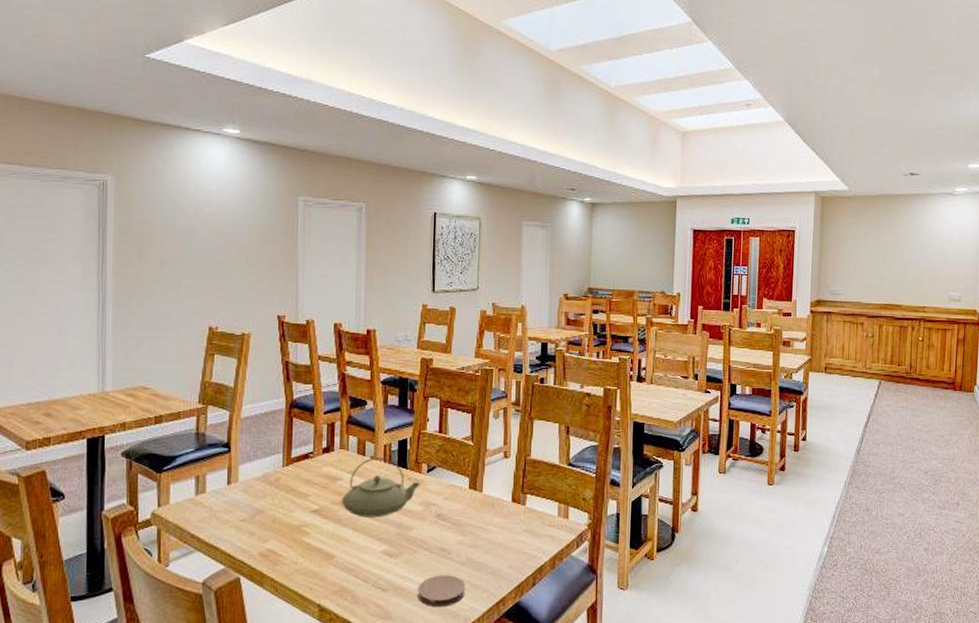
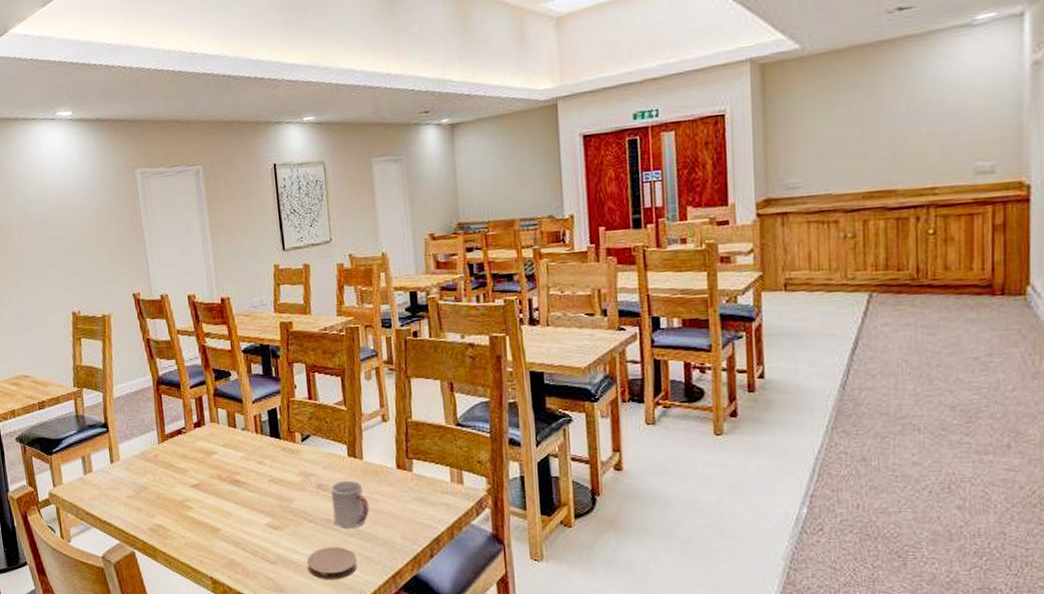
teapot: present [342,458,420,518] -> none [219,429,296,490]
cup: none [449,511,483,557] -> present [330,480,369,529]

